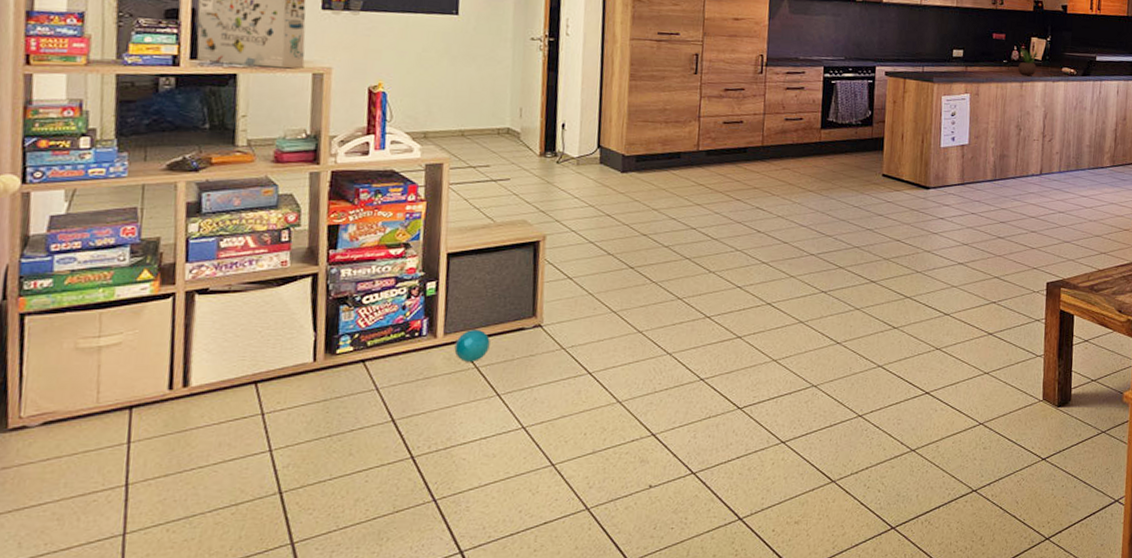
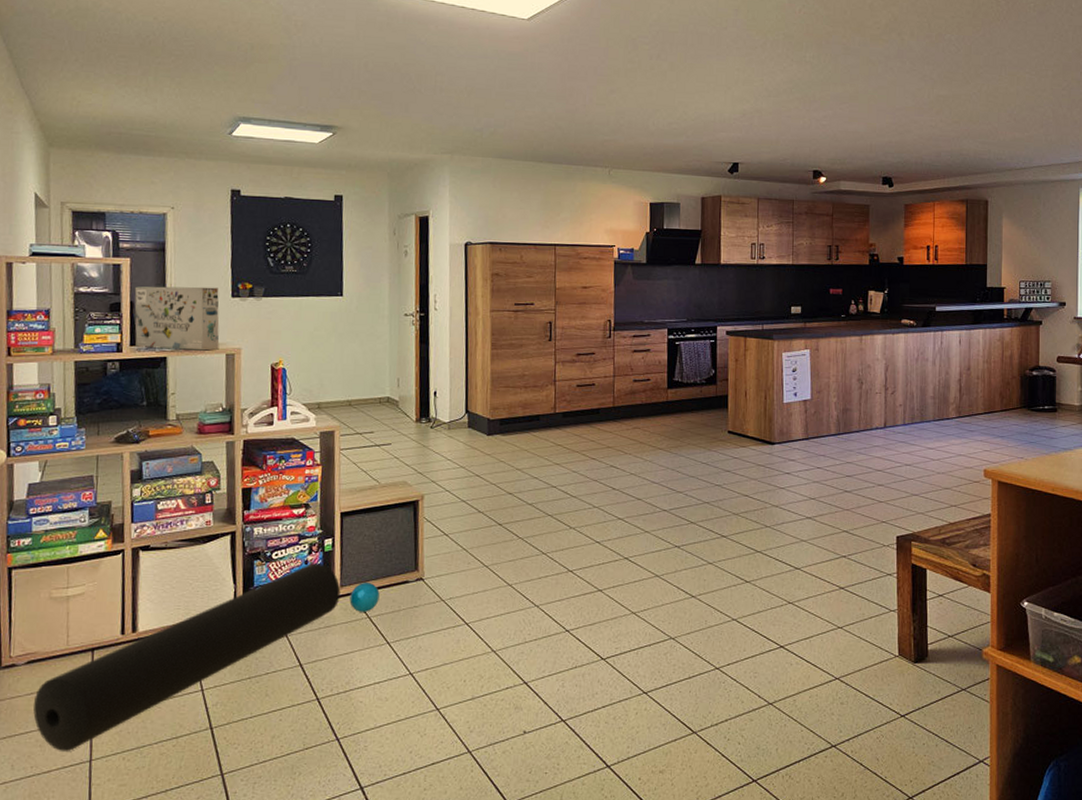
foam roller: none [49,307,445,525] -> present [33,562,341,751]
potted plant: present [1018,47,1038,77] -> none [857,301,877,330]

